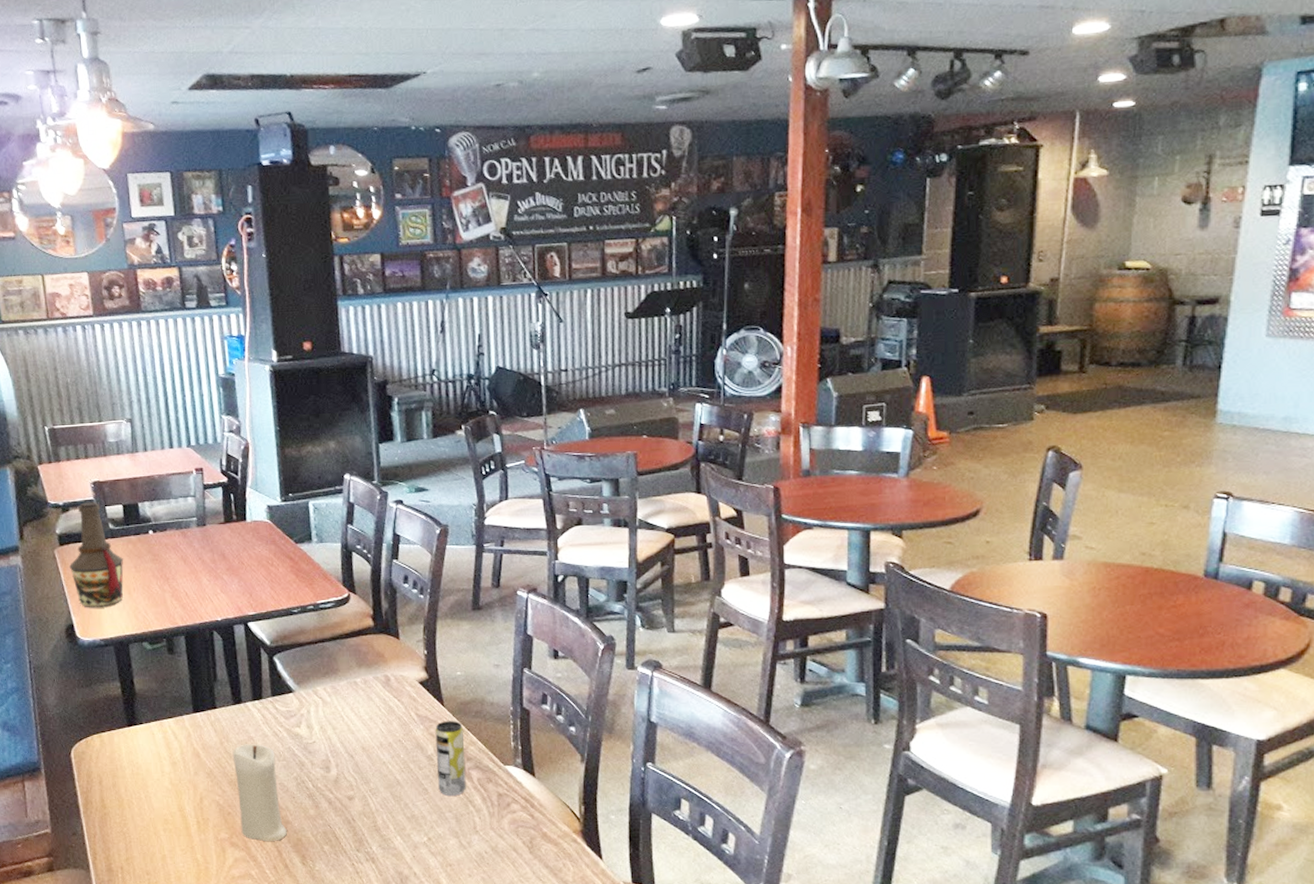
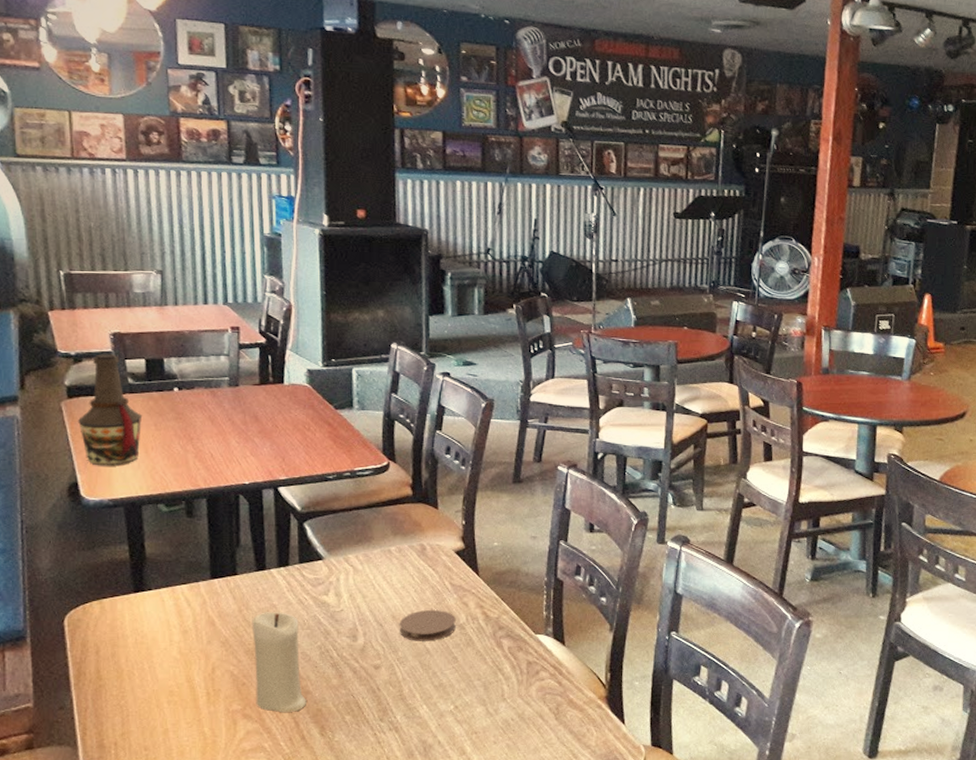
coaster: none [369,742,424,773] -> present [399,610,456,641]
beverage can: present [435,721,466,796] -> none [468,590,498,664]

